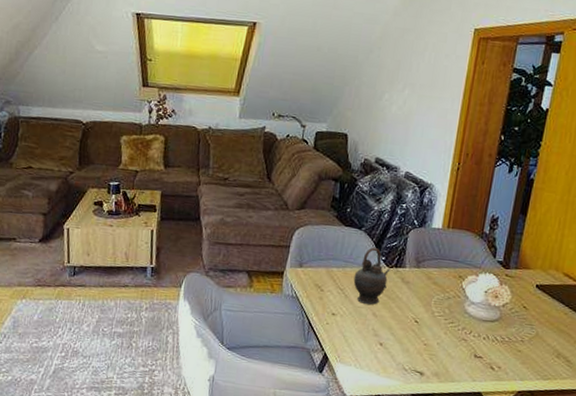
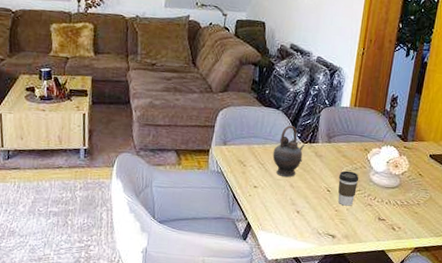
coffee cup: none [427,299,452,340] -> present [338,170,359,206]

